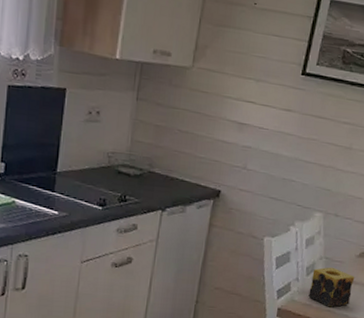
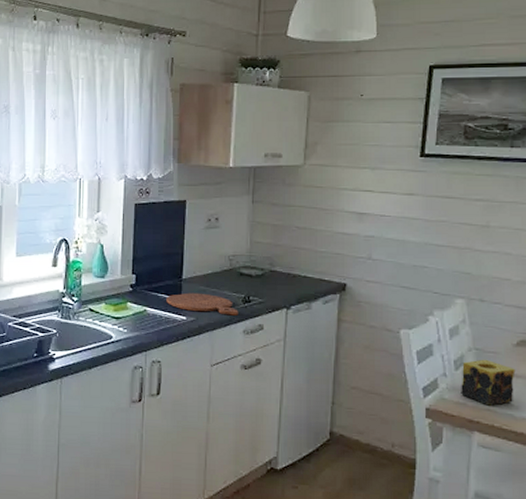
cutting board: none [38,186,114,214] -> present [166,292,239,316]

